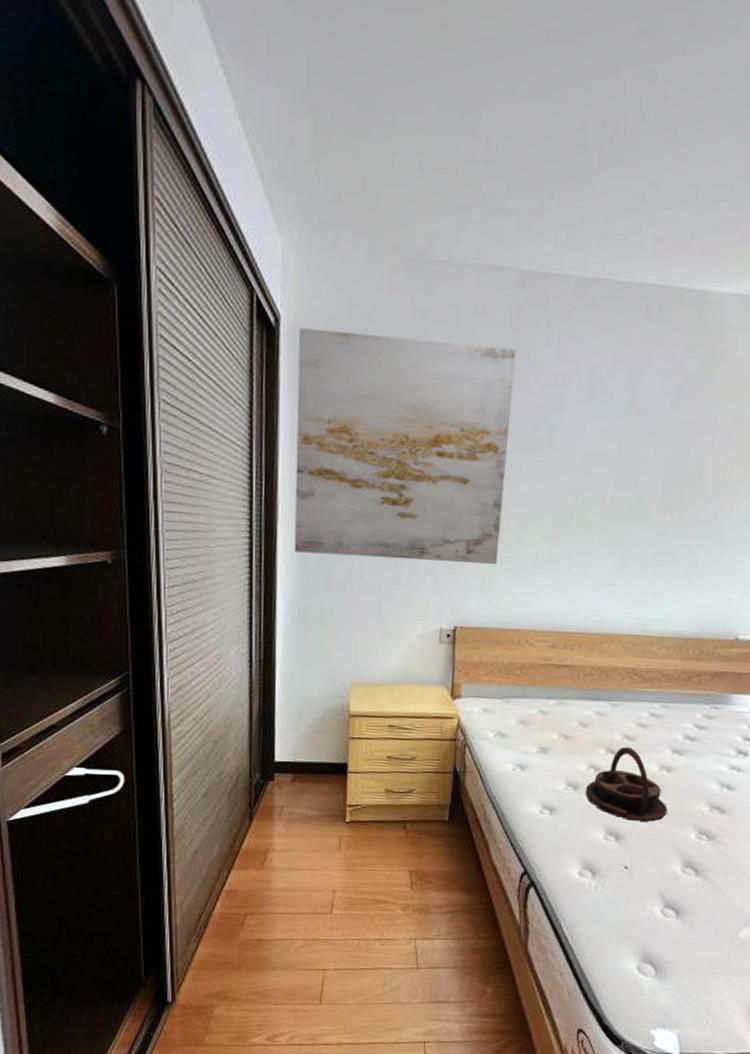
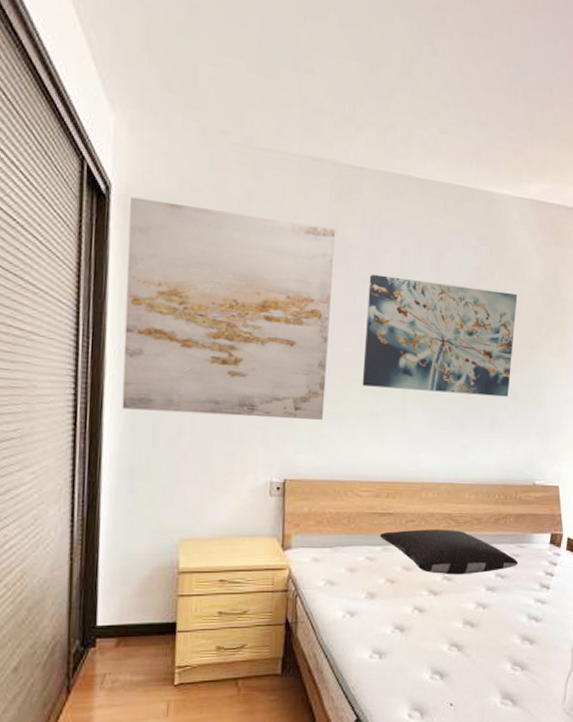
wall art: none [540,399,732,539] -> present [362,274,518,397]
pillow: none [554,683,712,735] -> present [379,529,519,575]
serving tray: present [585,746,668,822] -> none [411,587,485,658]

